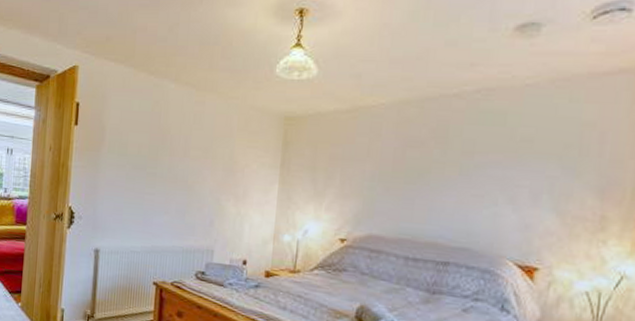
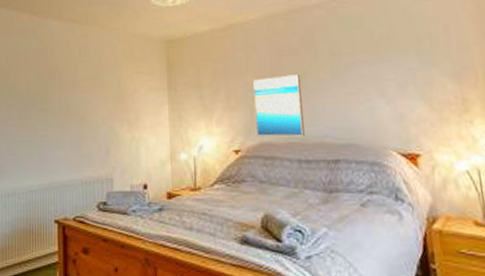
wall art: none [365,168,425,234] -> present [252,74,305,137]

